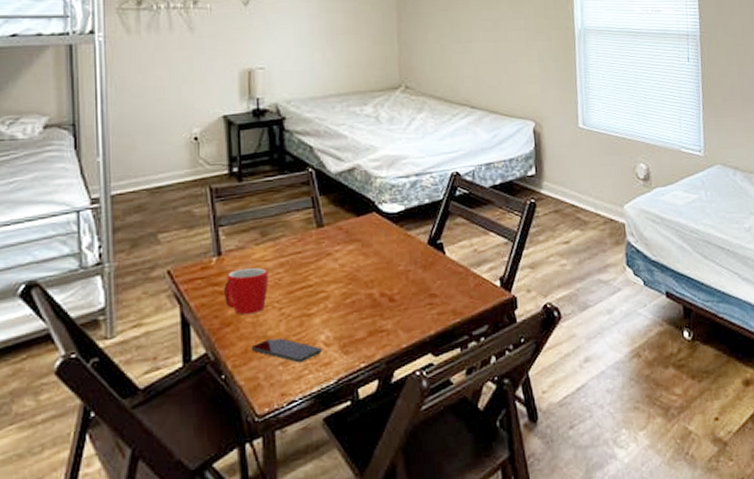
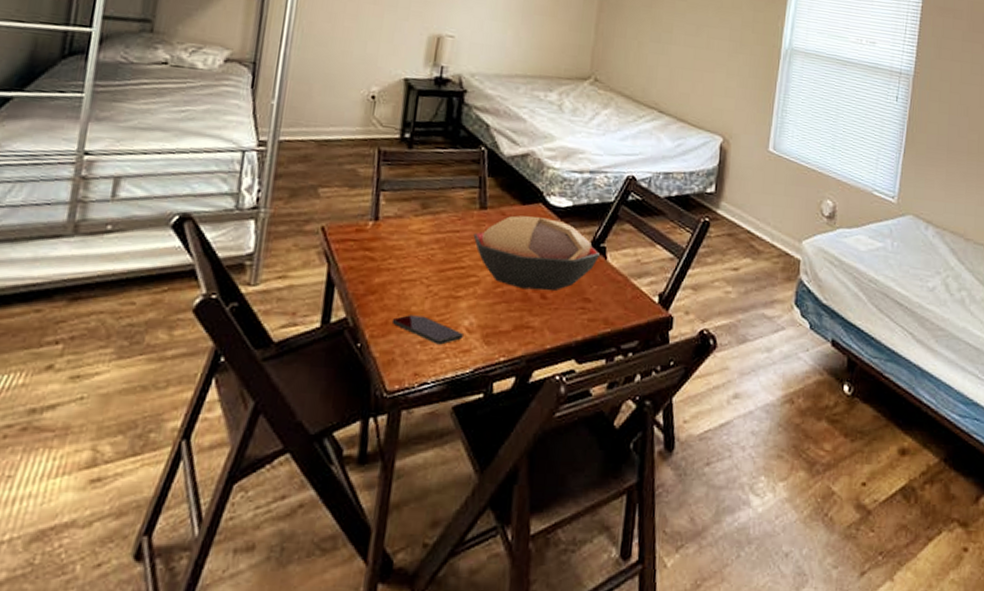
mug: present [224,267,269,315] -> none [373,237,423,287]
decorative bowl: none [315,225,439,296] -> present [473,215,601,291]

